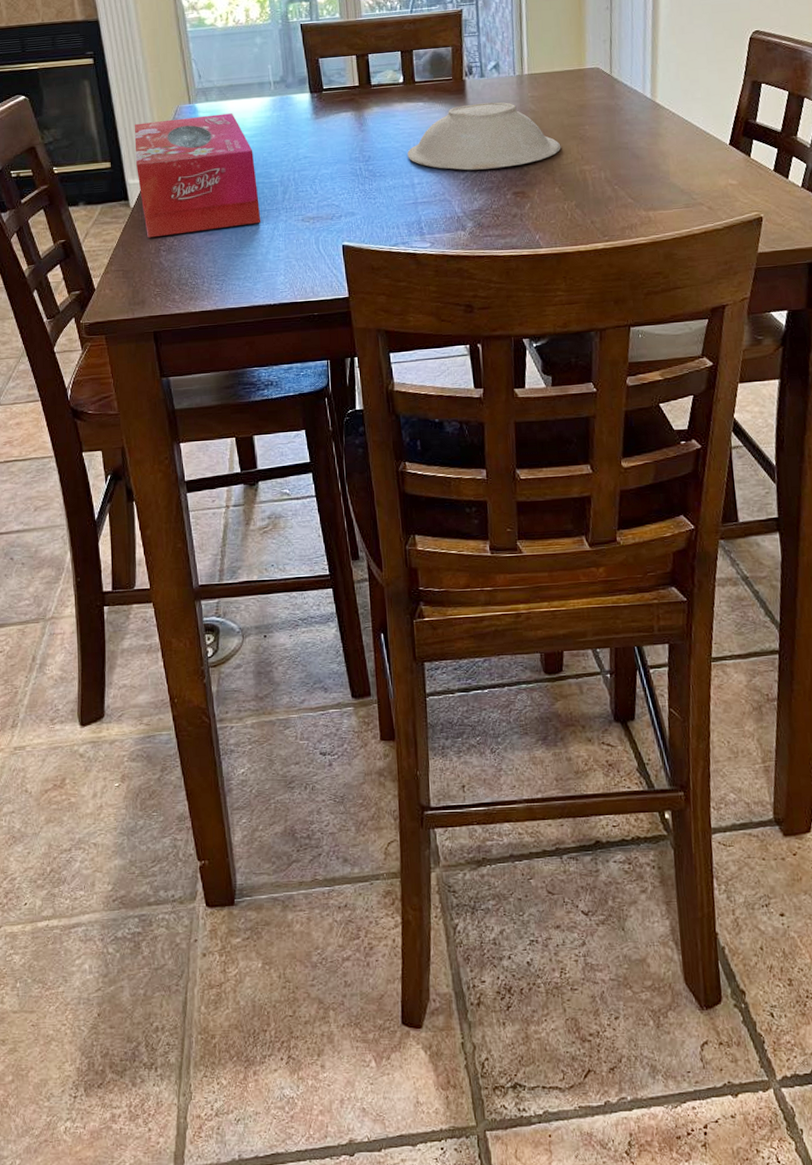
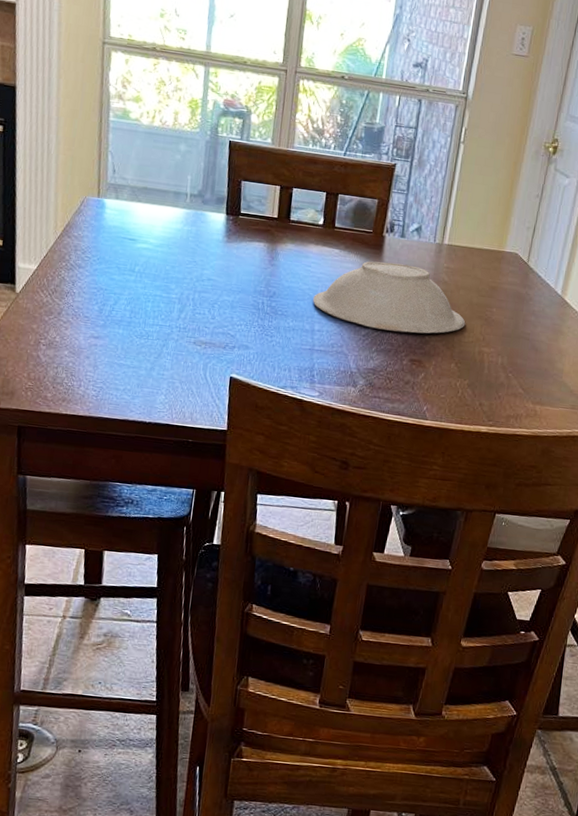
tissue box: present [134,113,261,238] -> none [28,205,156,337]

